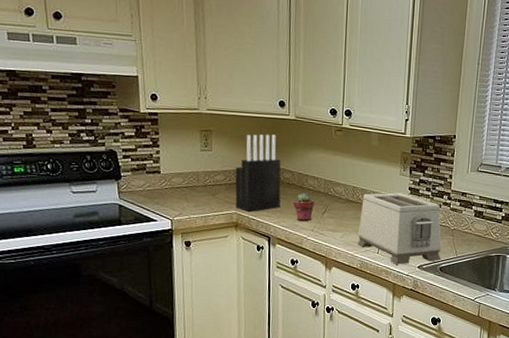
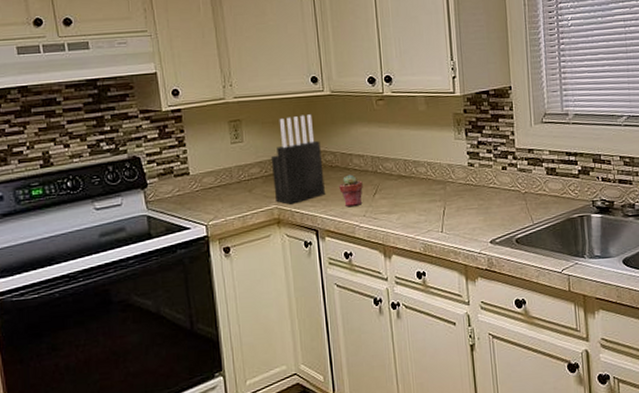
toaster: present [357,192,442,265] -> none [416,159,515,243]

